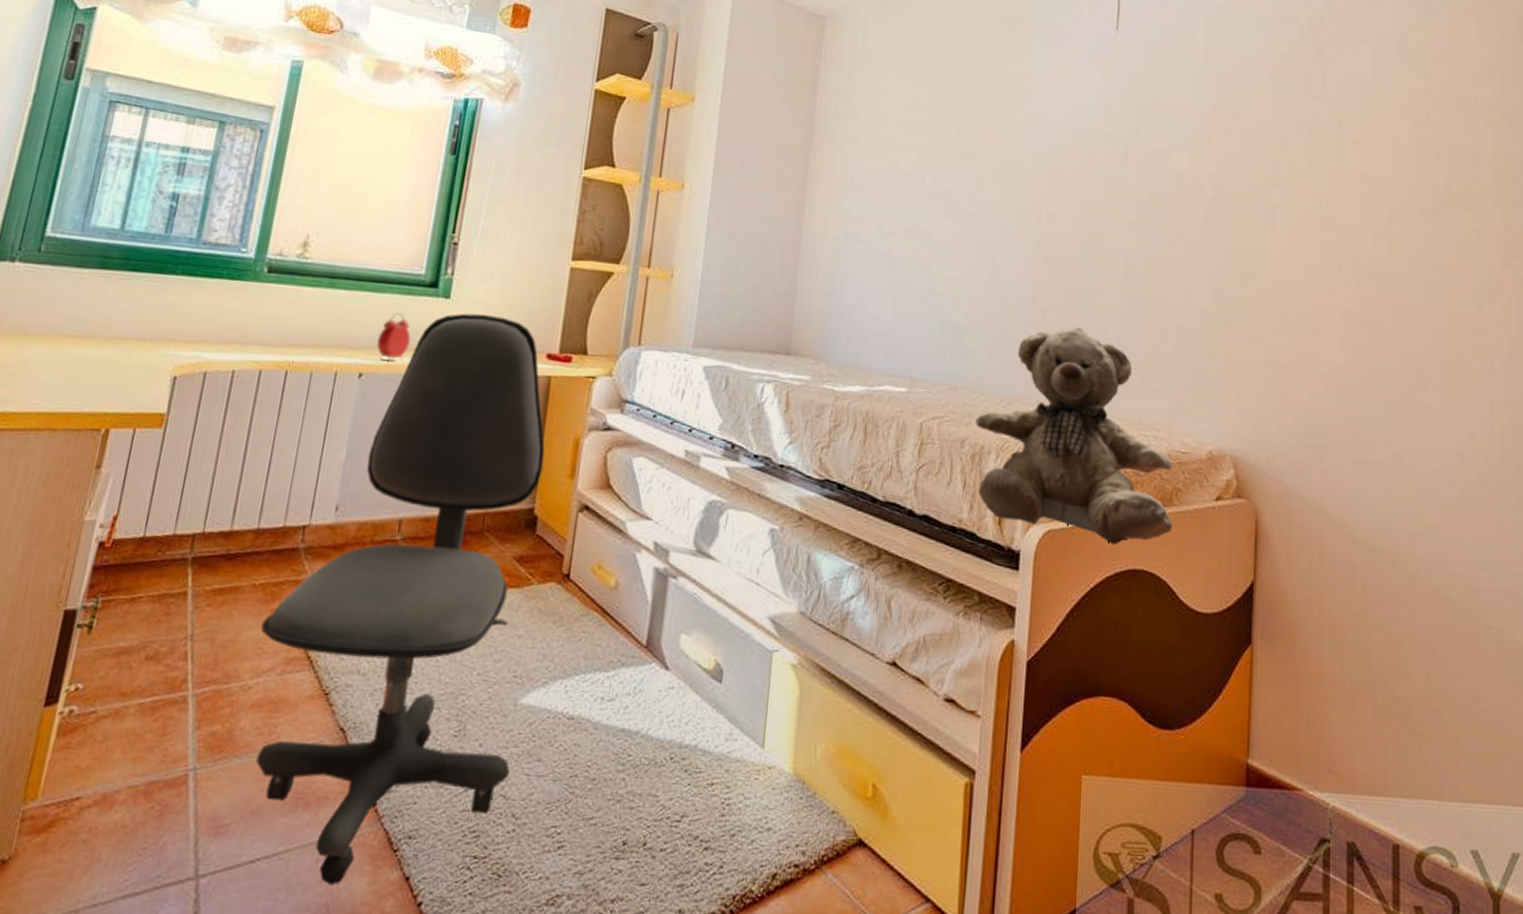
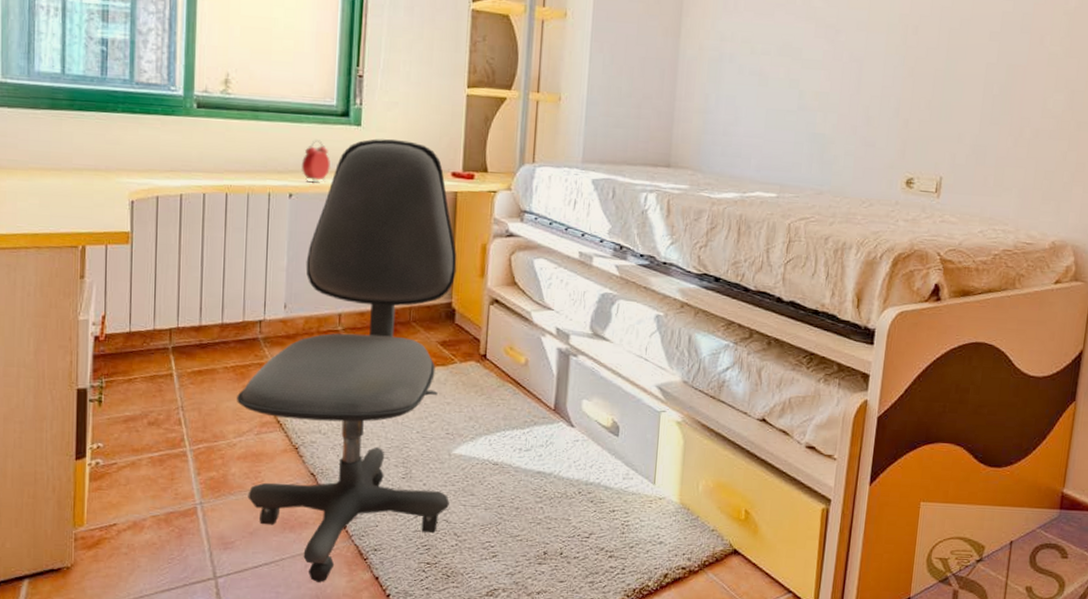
teddy bear: present [975,327,1173,545] -> none [839,134,1018,323]

